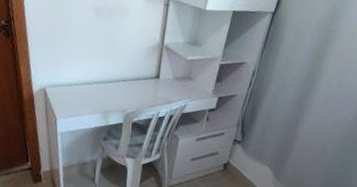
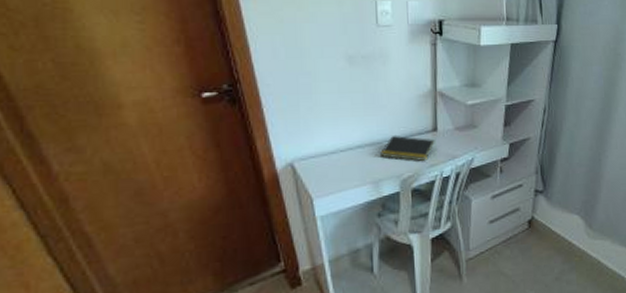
notepad: none [111,77,156,101] -> present [379,134,435,161]

